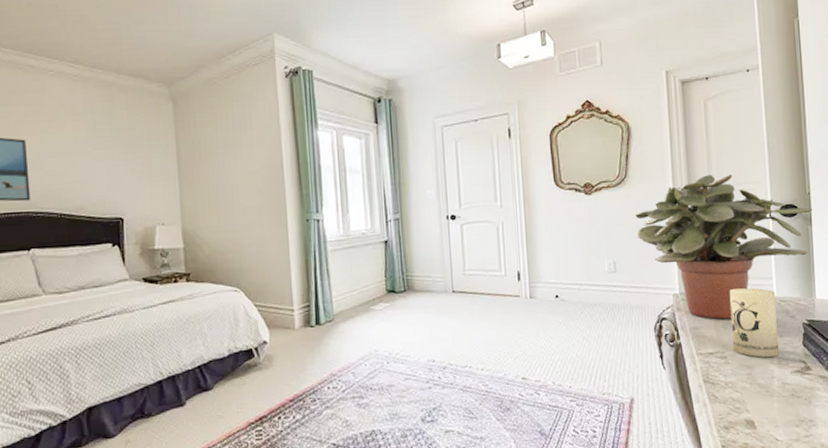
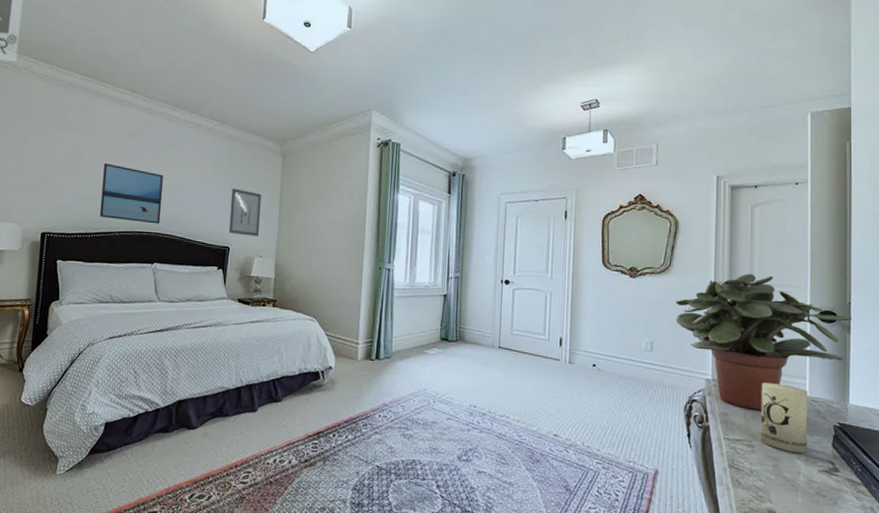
wall art: none [115,146,157,202] -> present [228,188,262,237]

